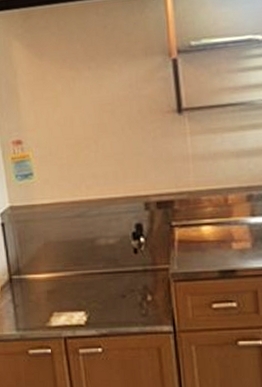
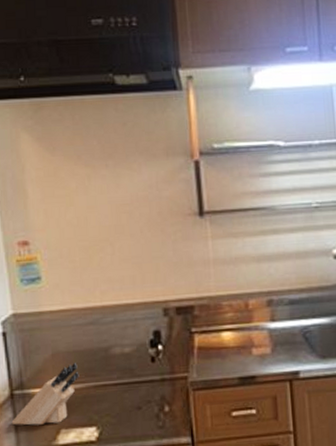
knife block: none [11,252,69,308] -> present [11,363,79,426]

